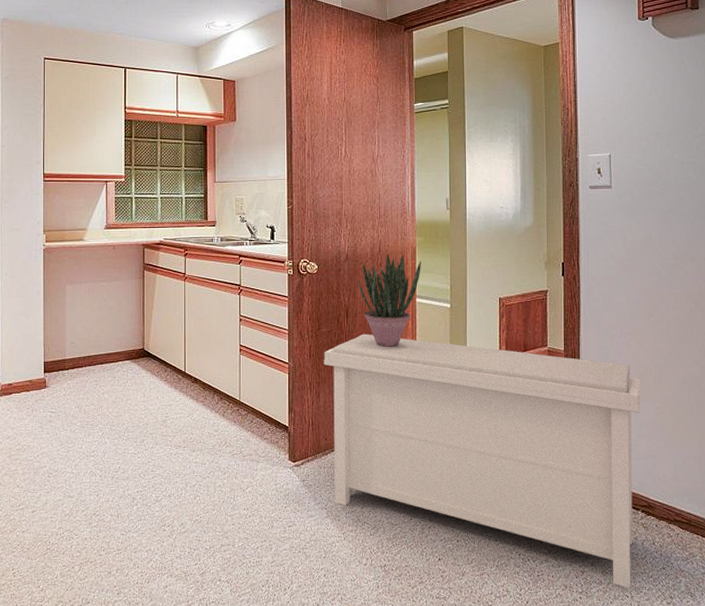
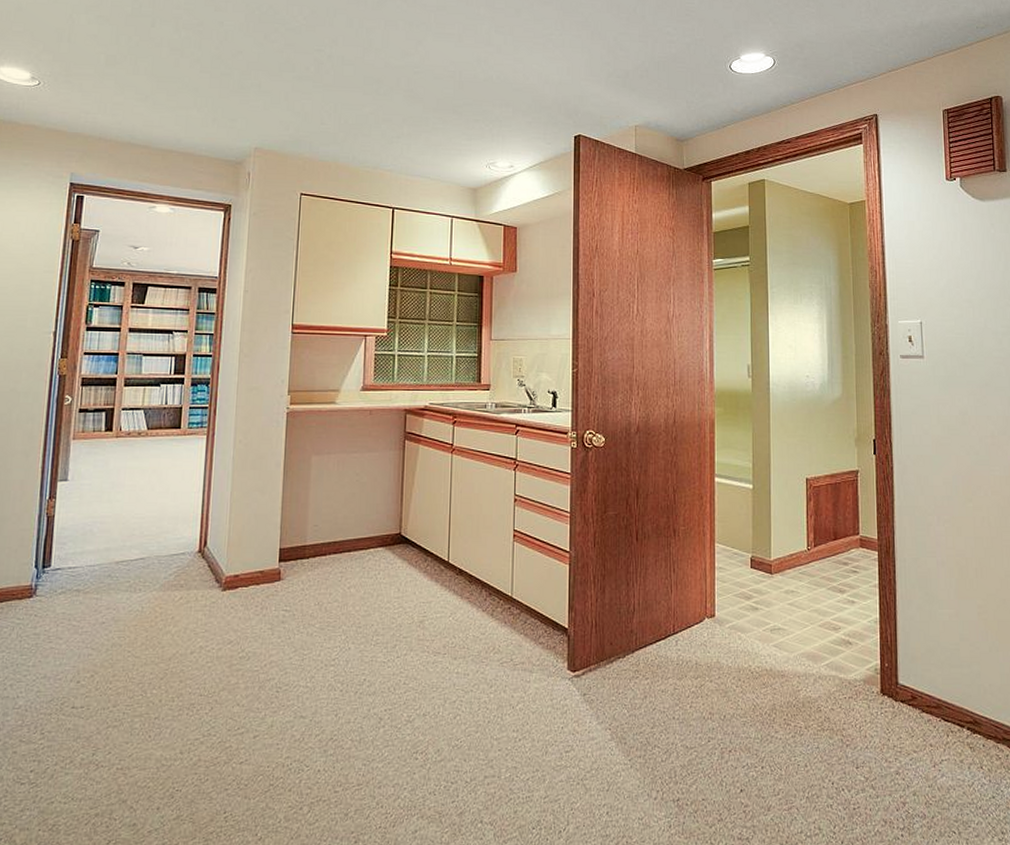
bench: present [323,334,641,589] -> none [609,518,962,824]
potted plant: present [358,253,421,347] -> none [650,426,720,534]

